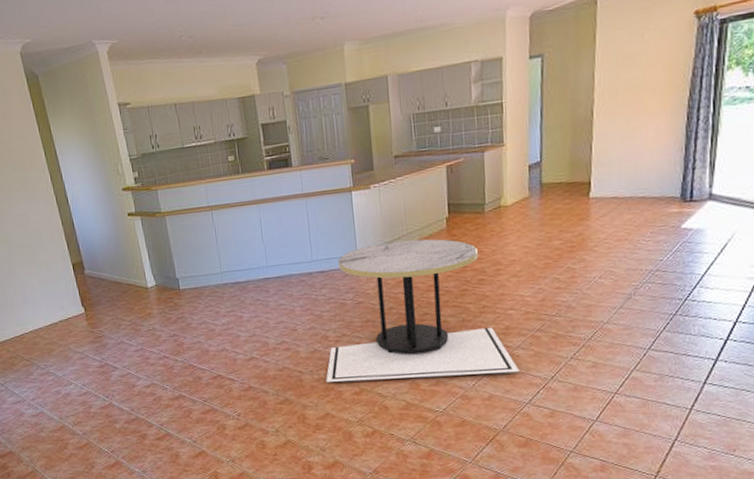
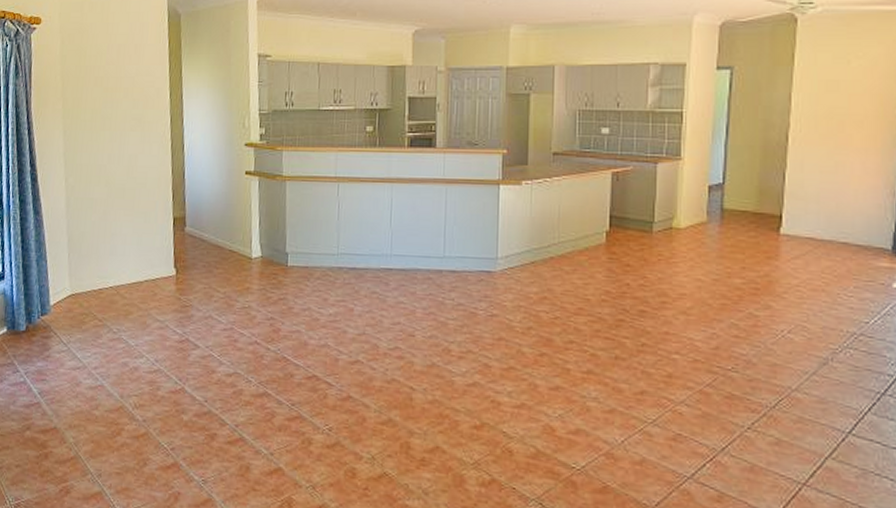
dining table: present [326,239,519,382] -> none [441,248,681,435]

